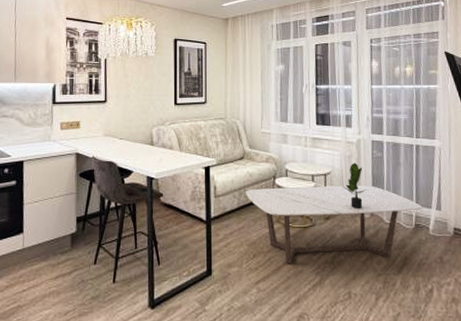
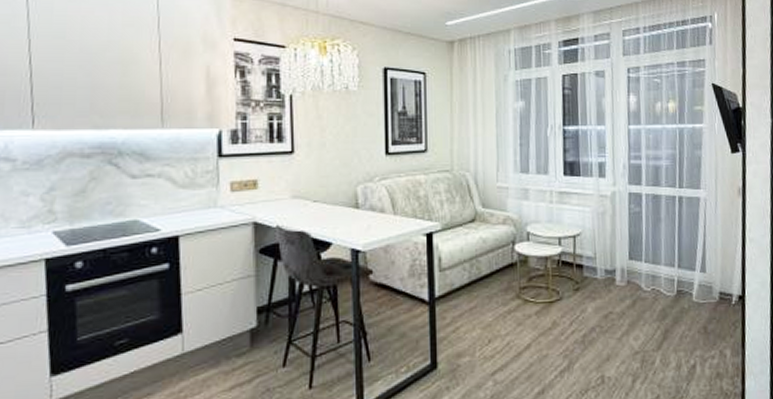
coffee table: present [246,185,422,264] -> none [478,247,685,348]
potted plant: present [342,162,367,209] -> none [595,220,623,277]

